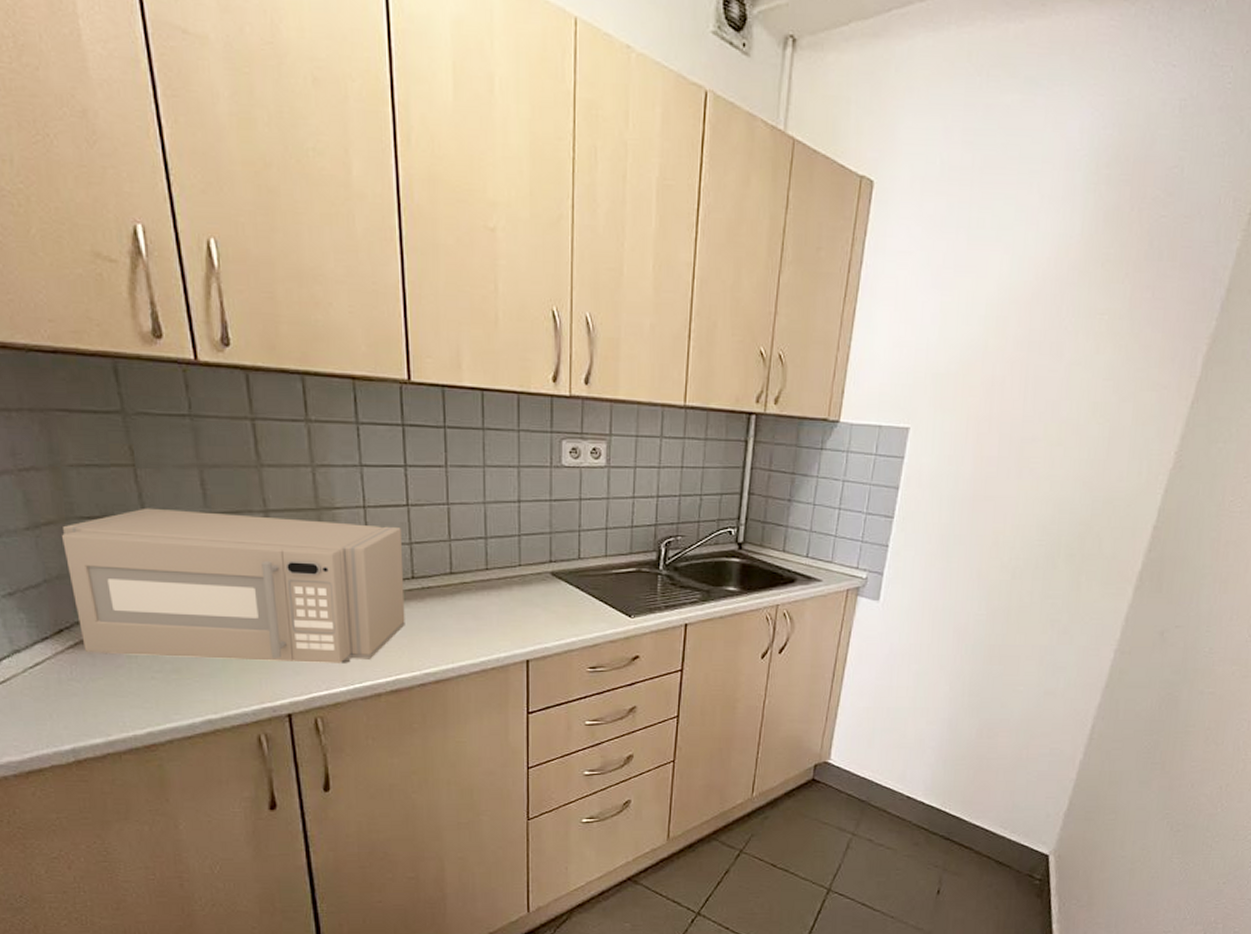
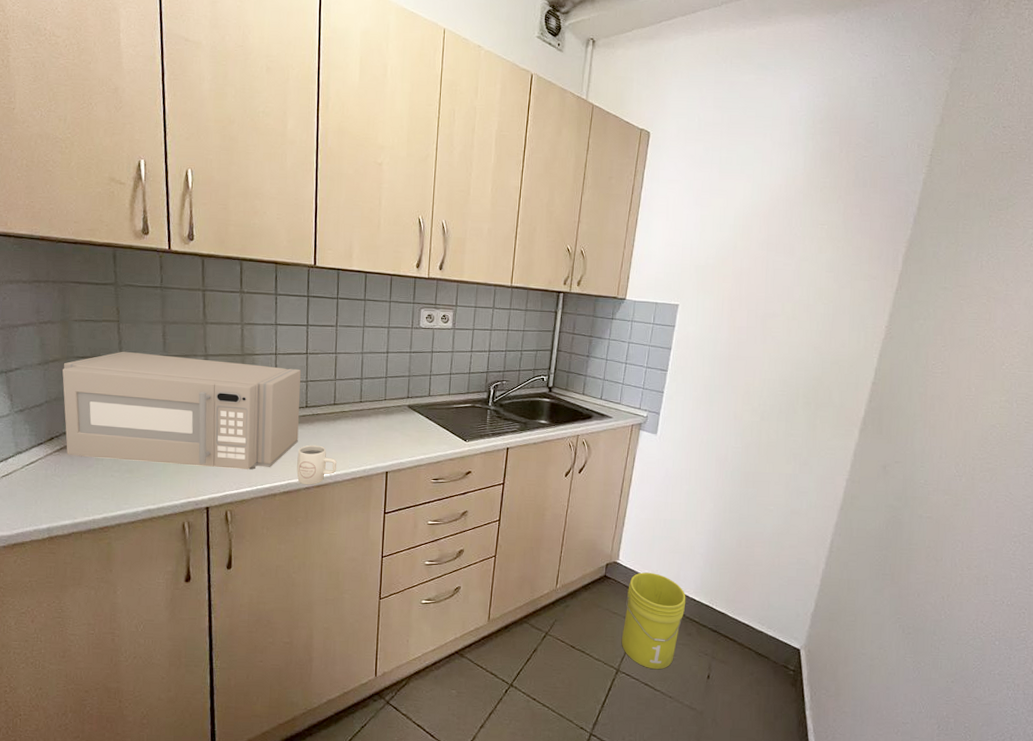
mug: none [406,628,461,681] -> present [297,445,337,485]
bucket: none [833,773,913,887] -> present [621,572,686,670]

